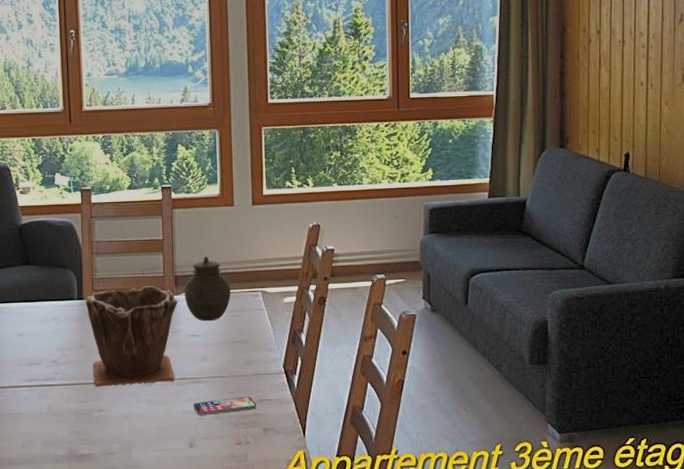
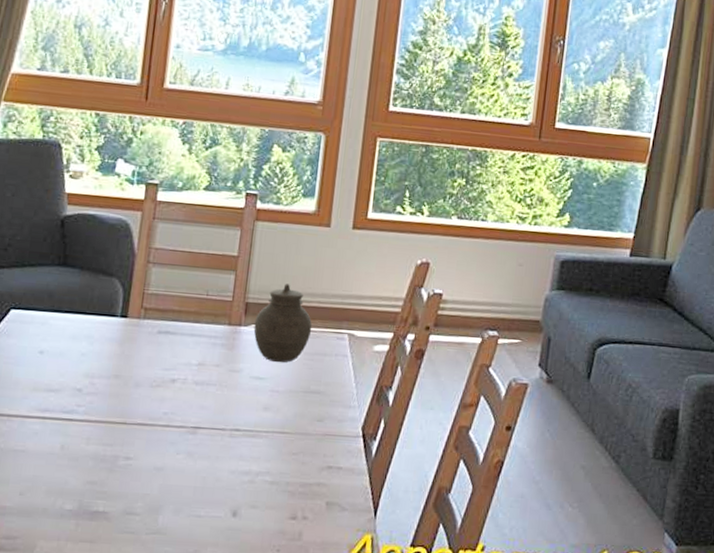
plant pot: present [85,286,178,387] -> none [124,310,245,432]
smartphone: present [193,396,257,416] -> none [244,460,323,479]

